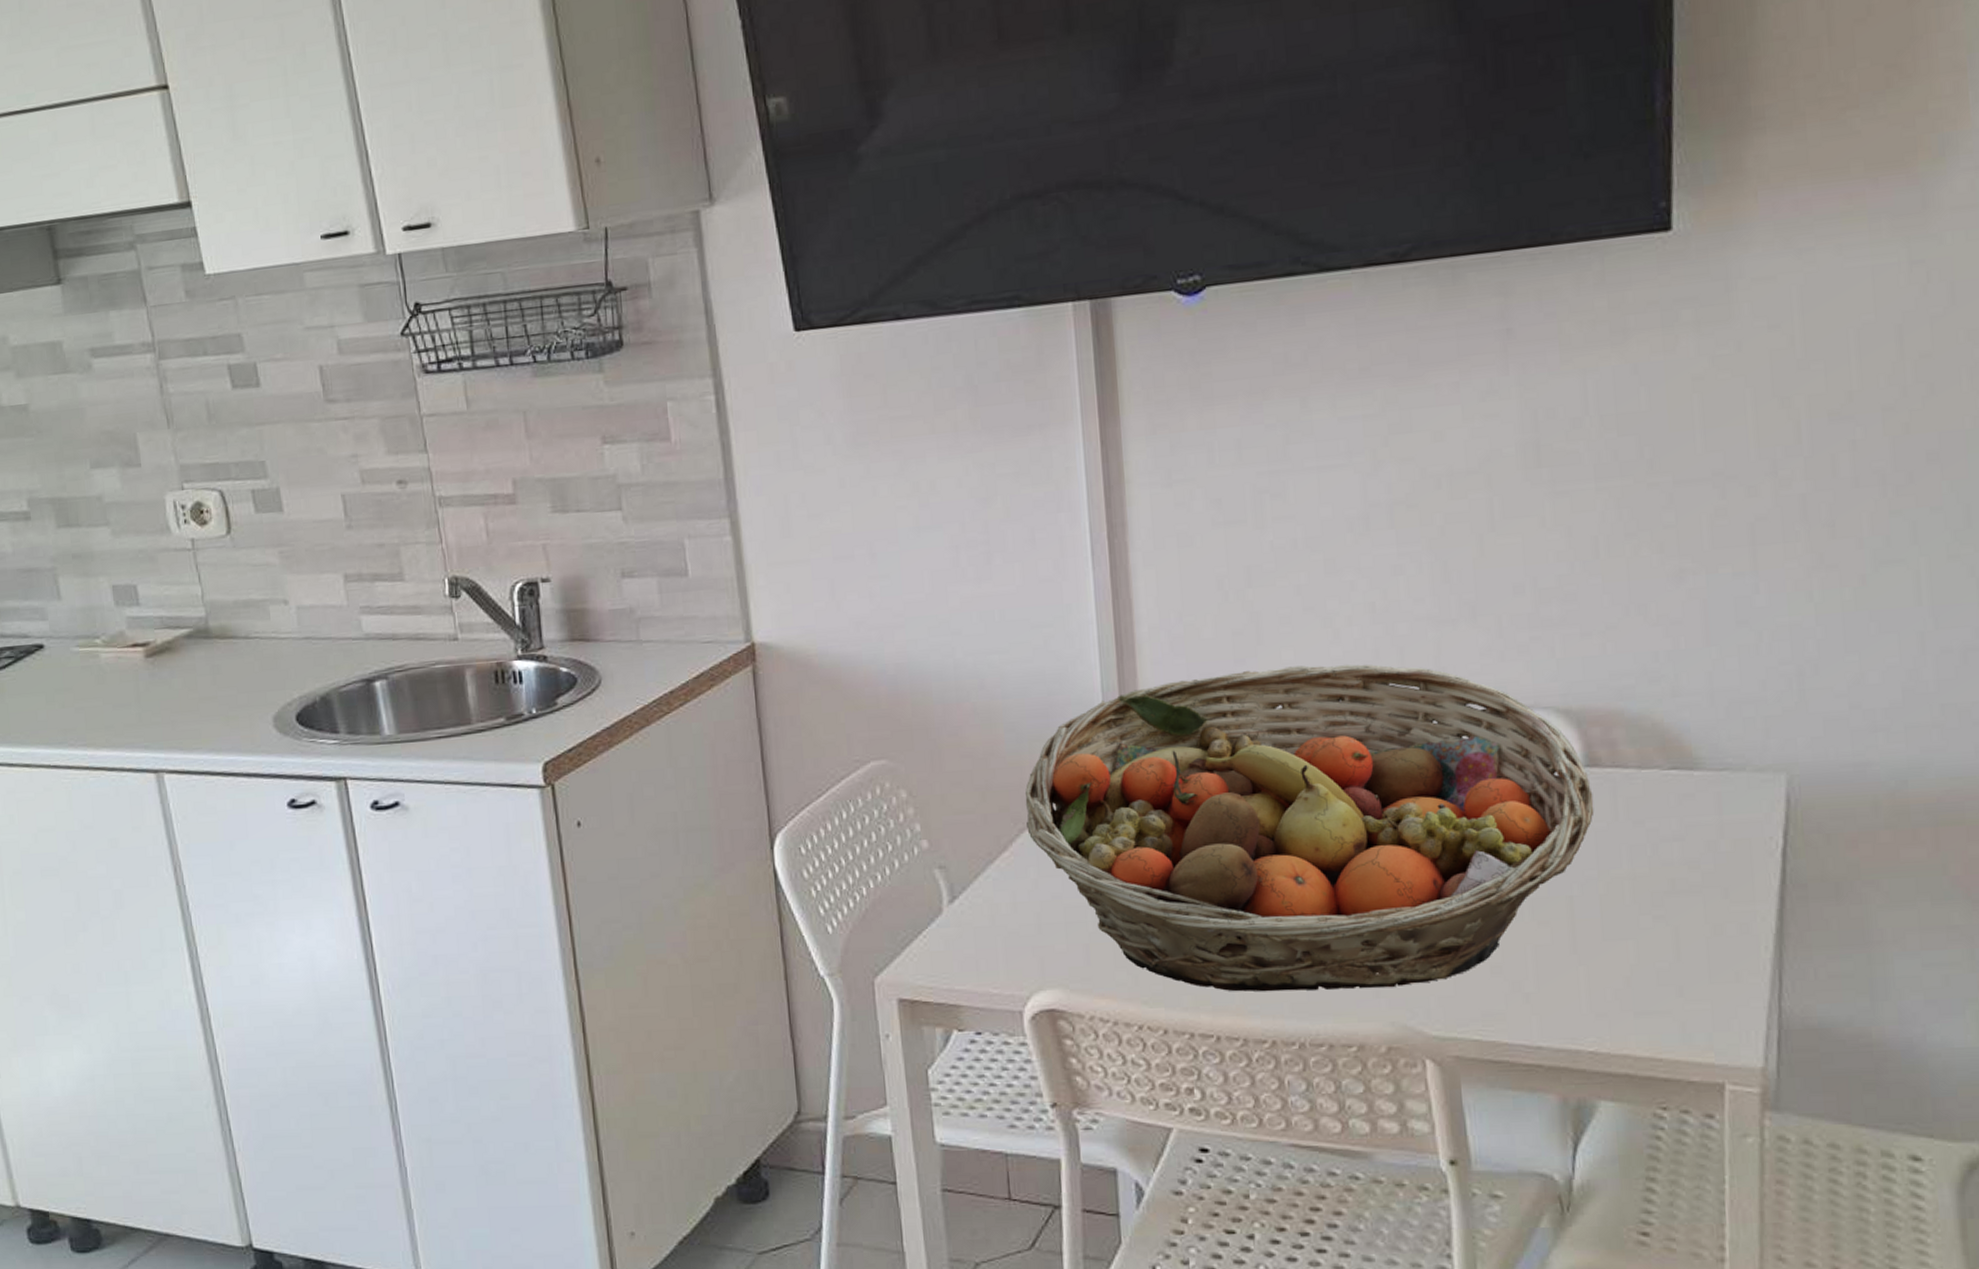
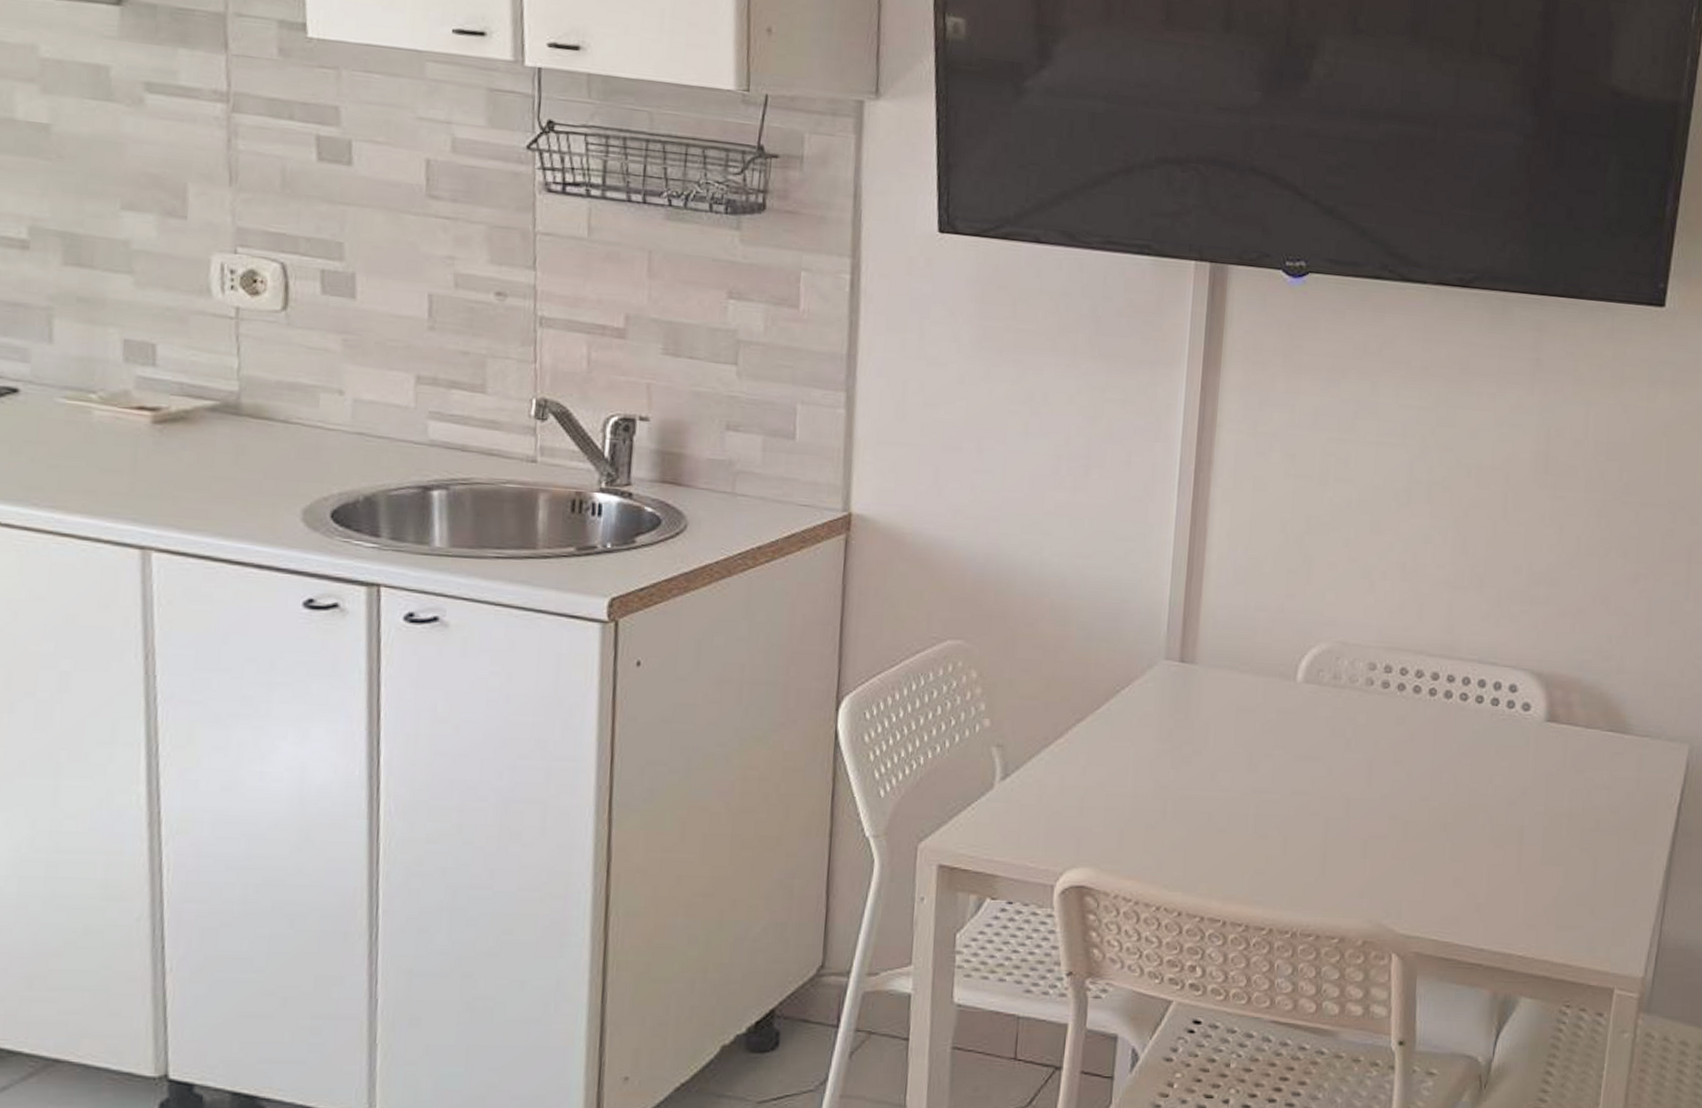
fruit basket: present [1025,664,1595,992] -> none [1084,605,1550,890]

